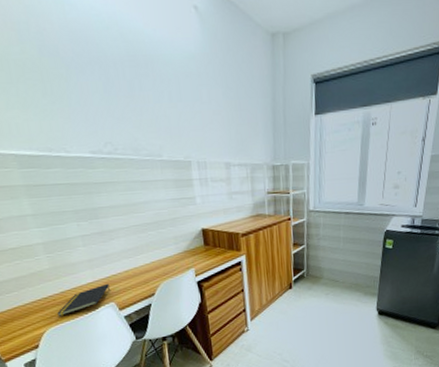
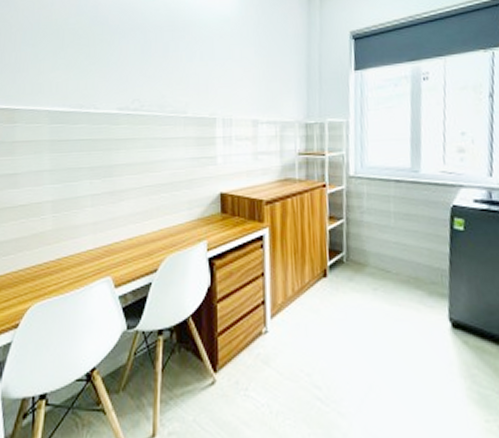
notepad: present [57,283,110,316] -> none [48,252,109,289]

